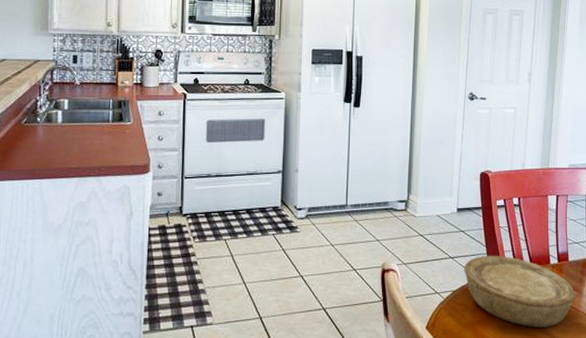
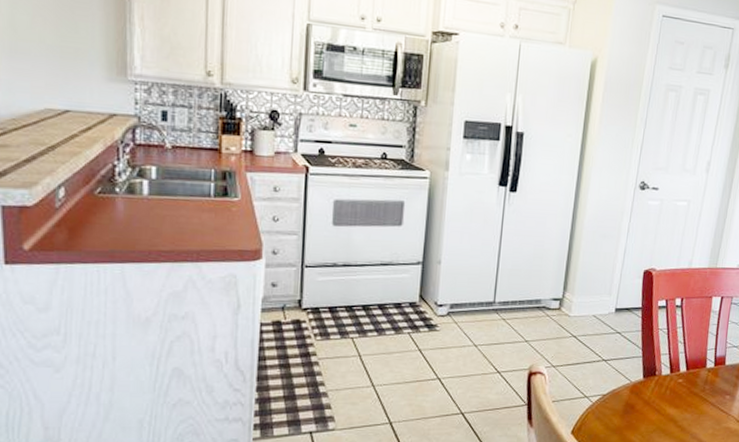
bowl: present [464,255,575,327] -> none [616,358,728,431]

